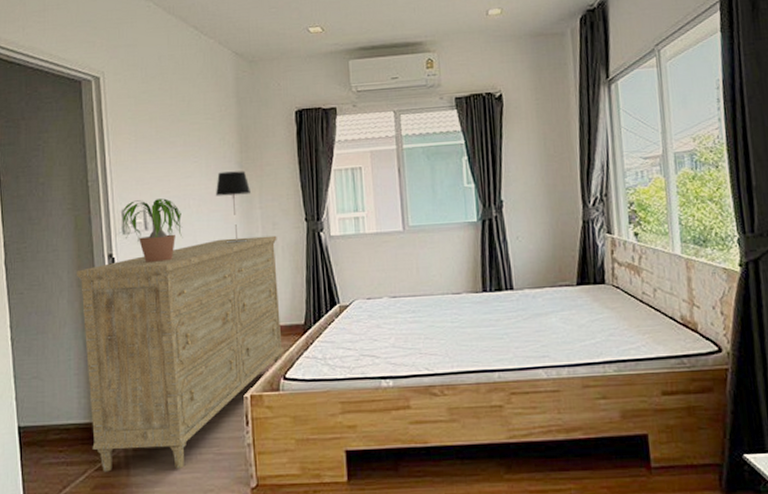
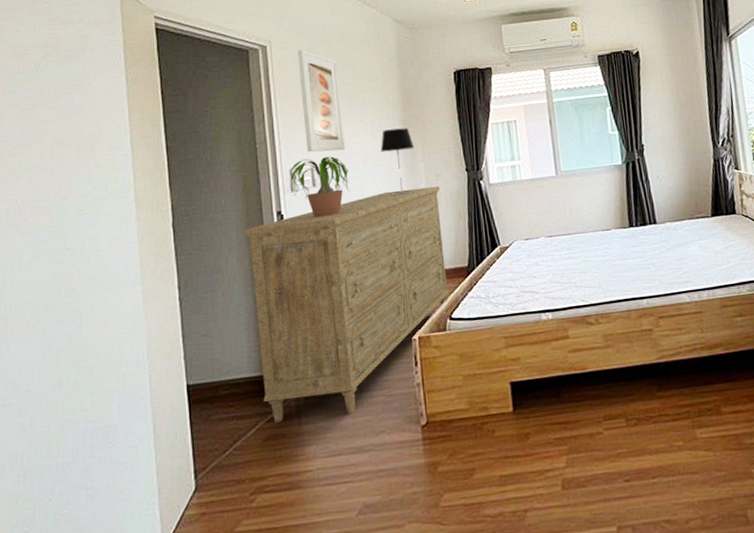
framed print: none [131,82,178,193] -> present [298,49,345,153]

